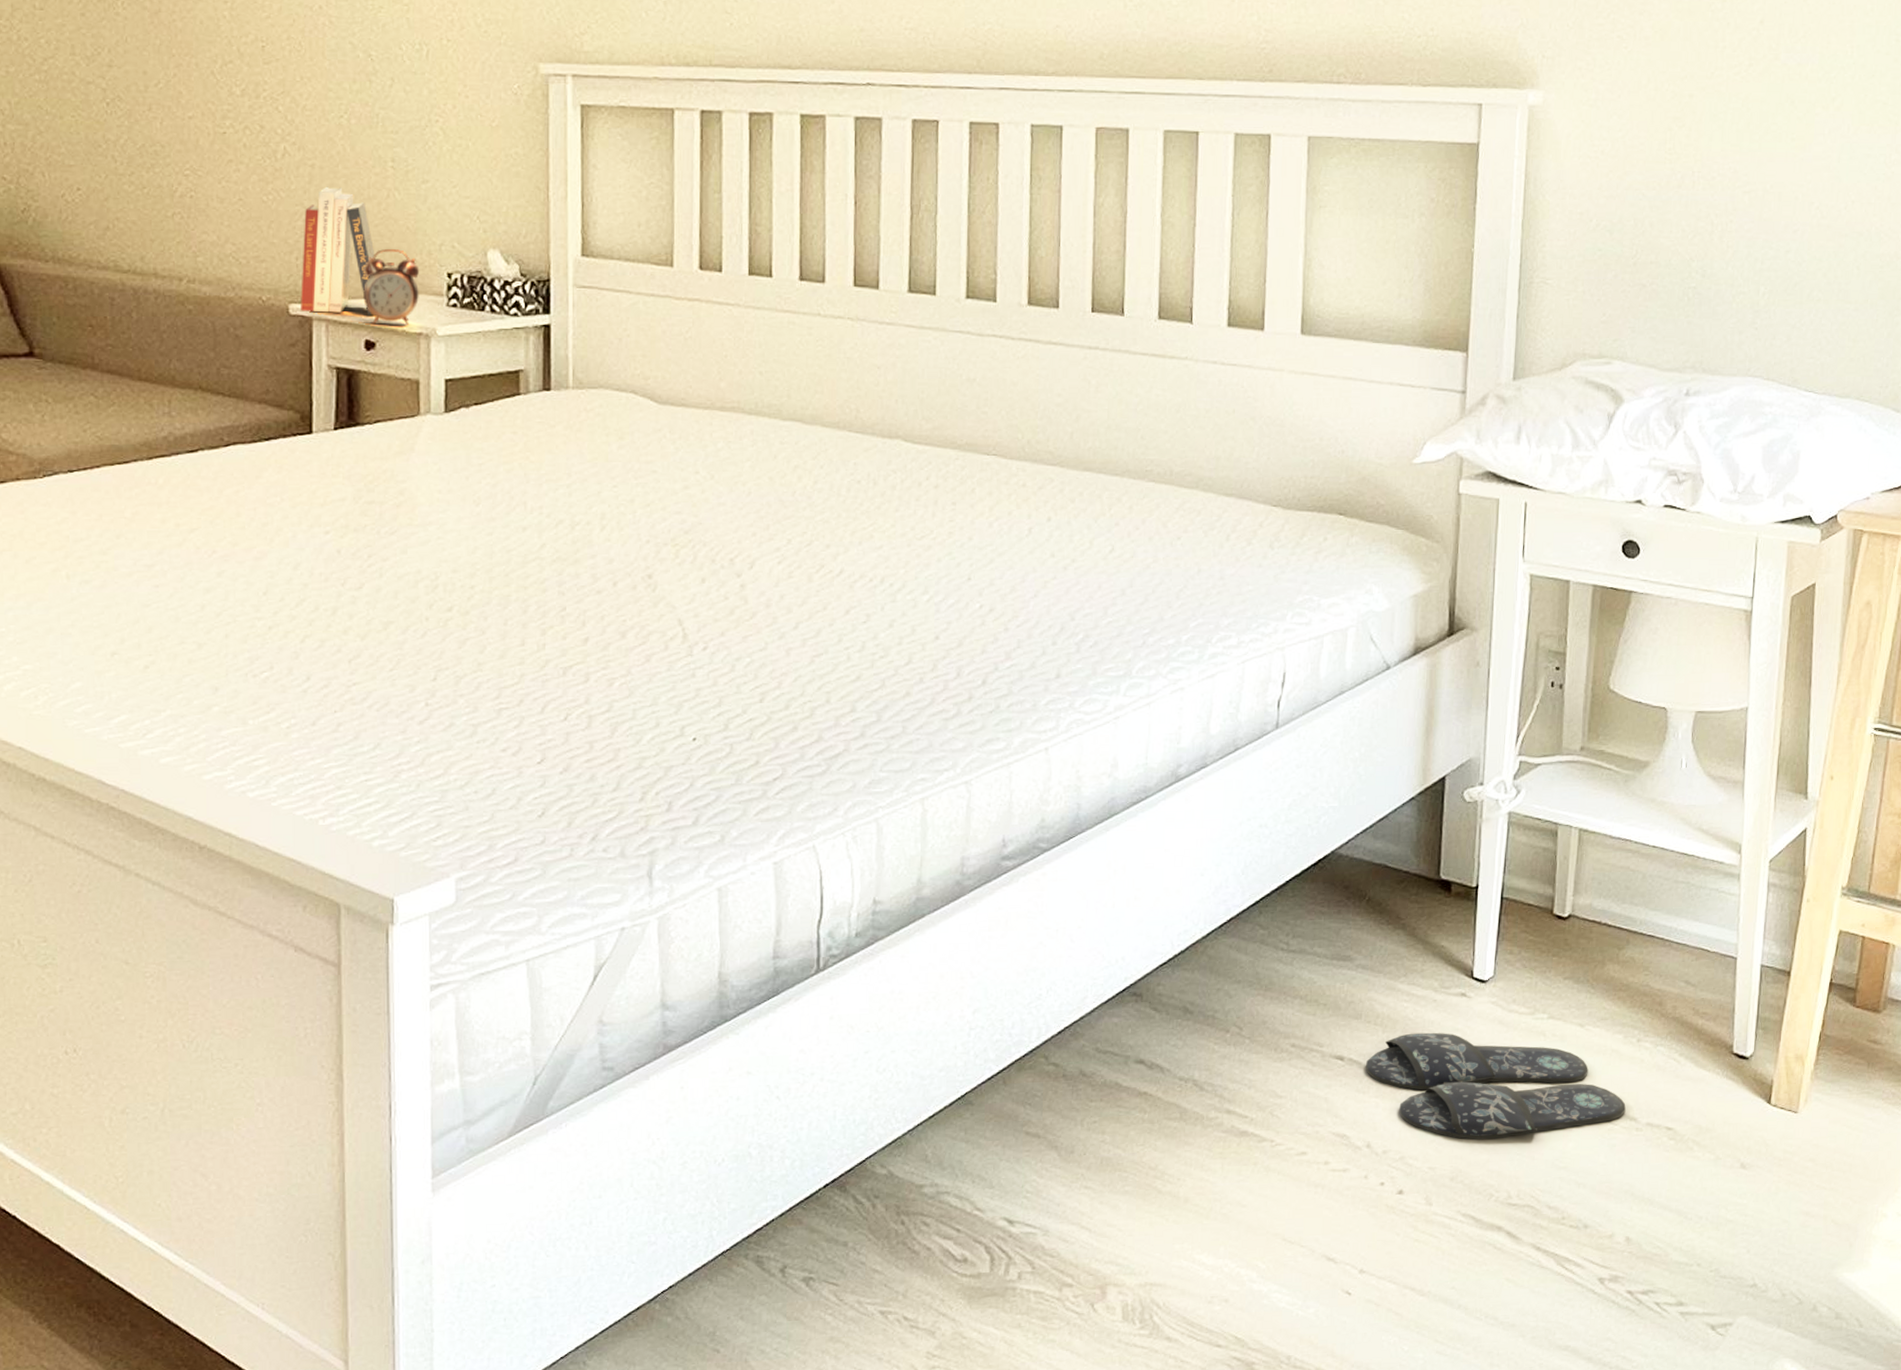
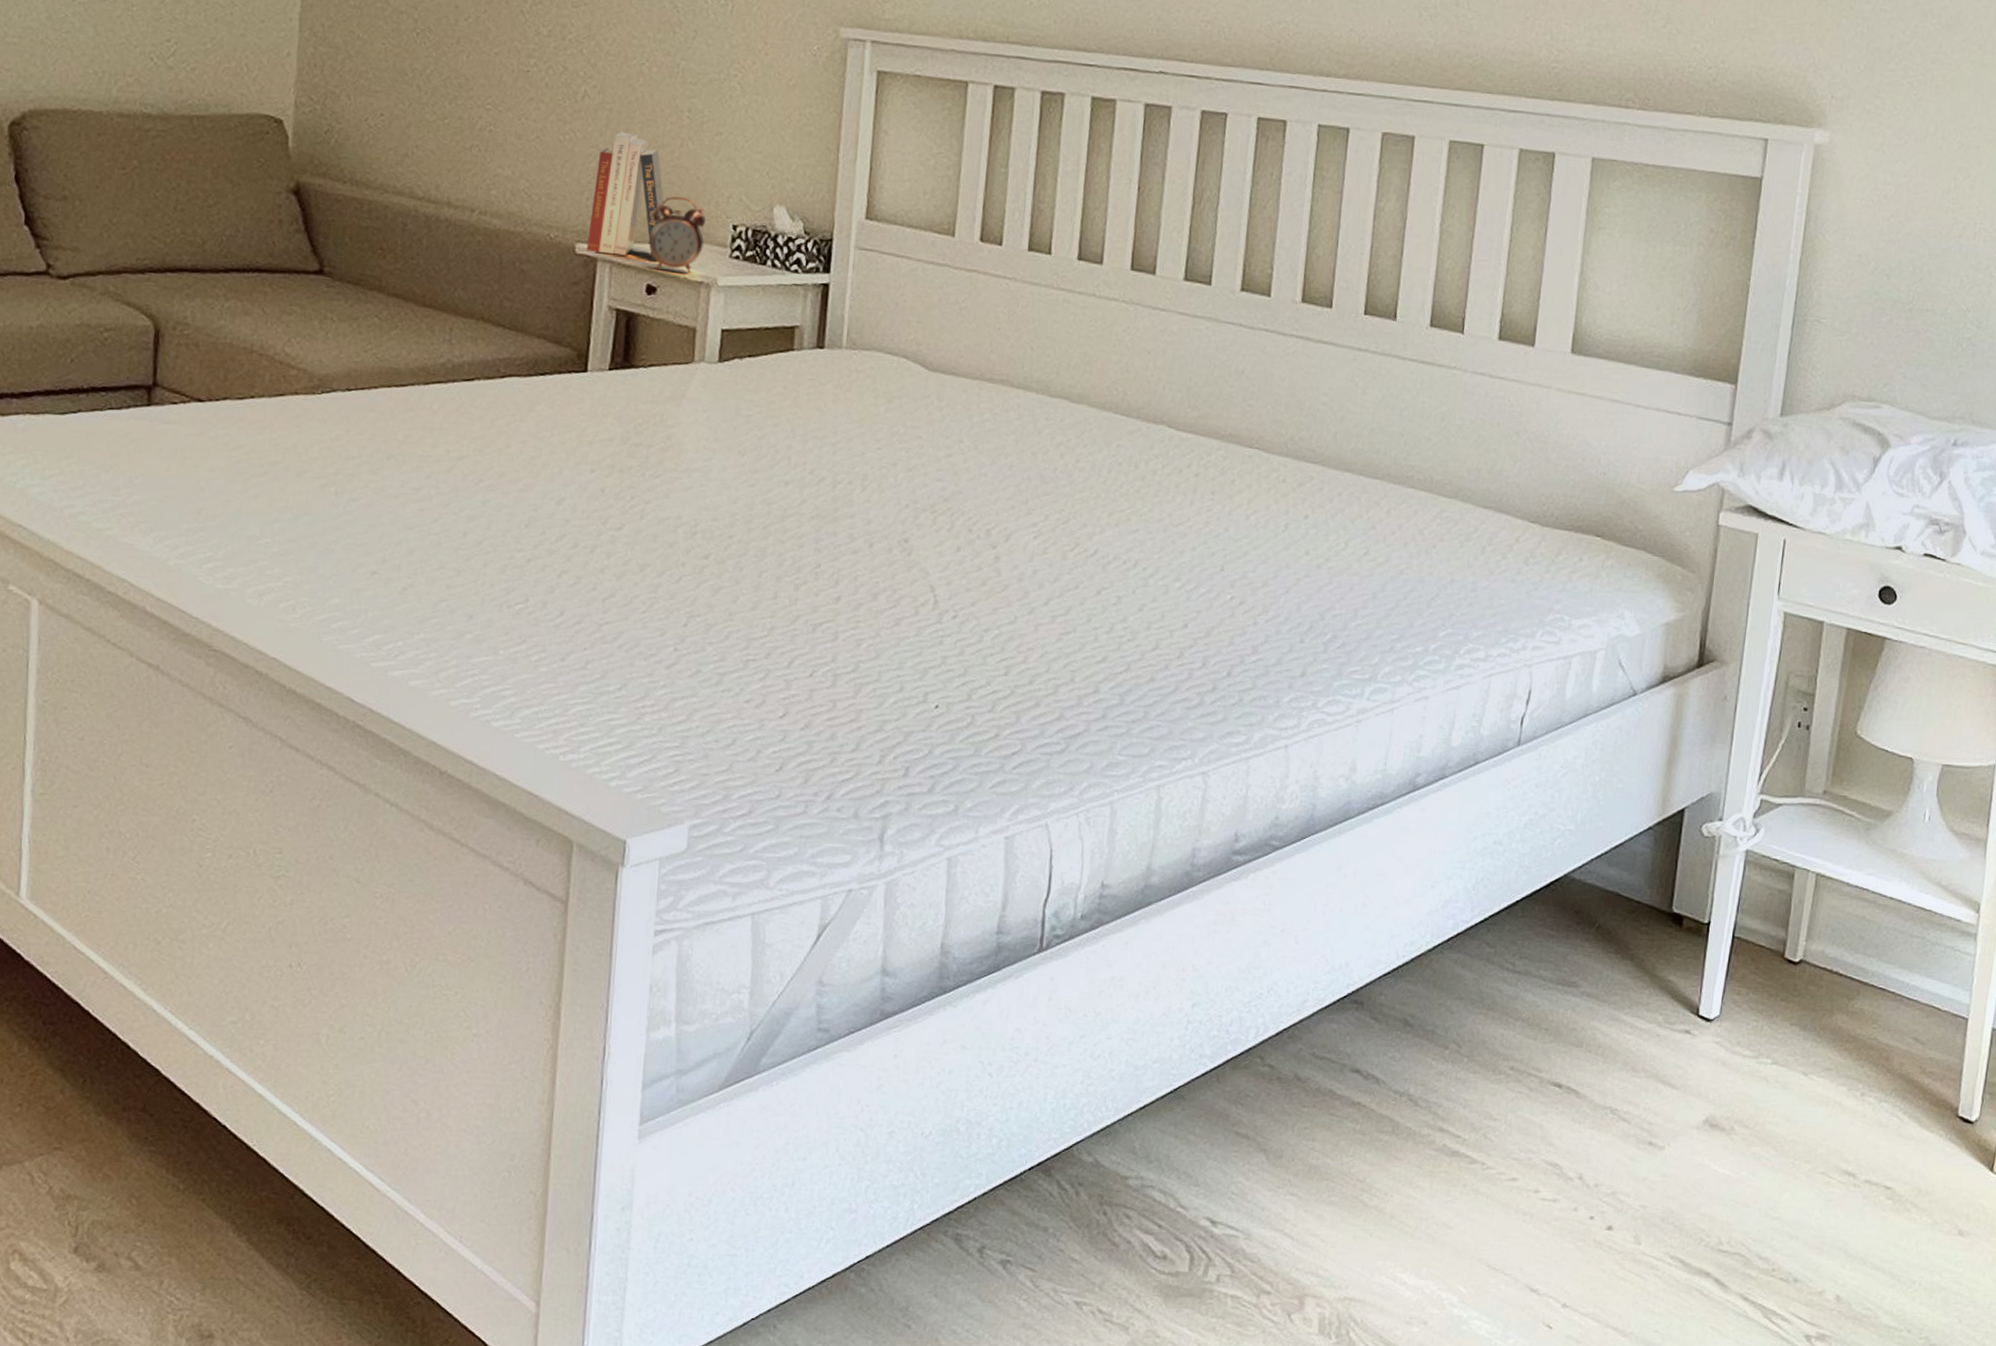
slippers: present [1366,1032,1626,1139] -> none [1583,1066,1845,1182]

